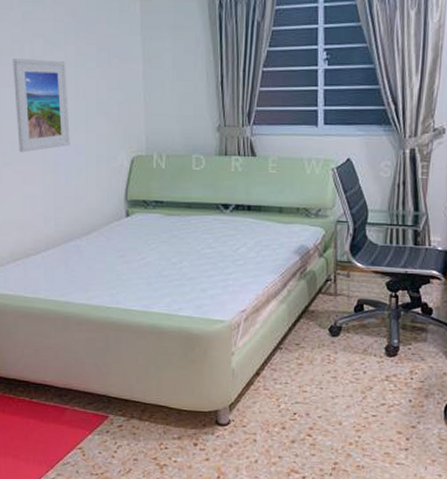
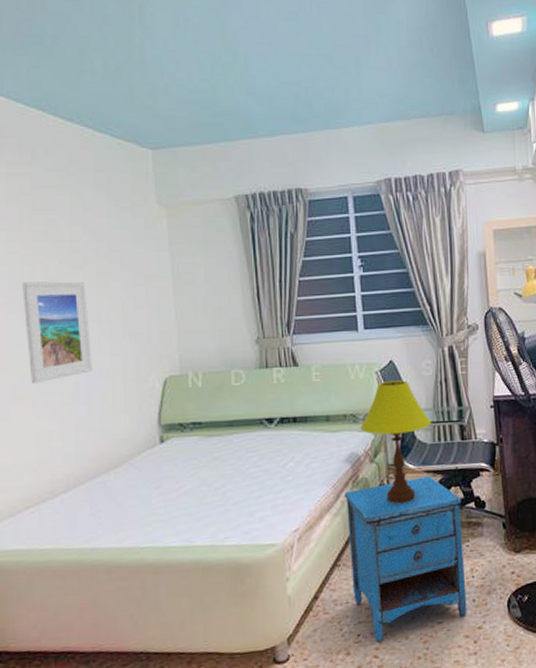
nightstand: none [291,277,408,423] -> present [344,476,467,642]
table lamp: none [312,179,385,300] -> present [360,380,432,504]

